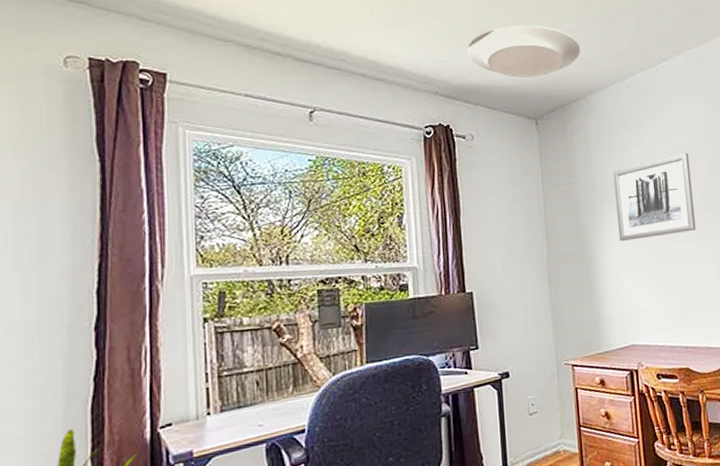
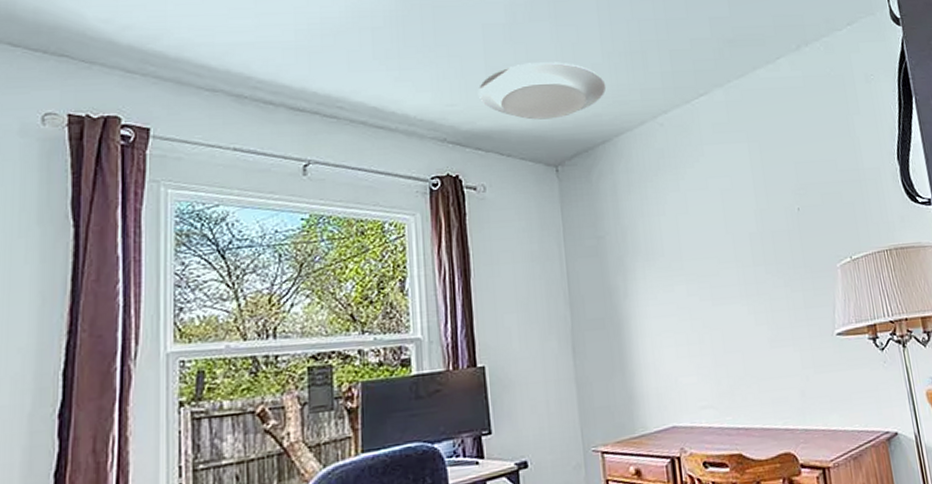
wall art: present [613,152,696,242] -> none [646,198,745,304]

